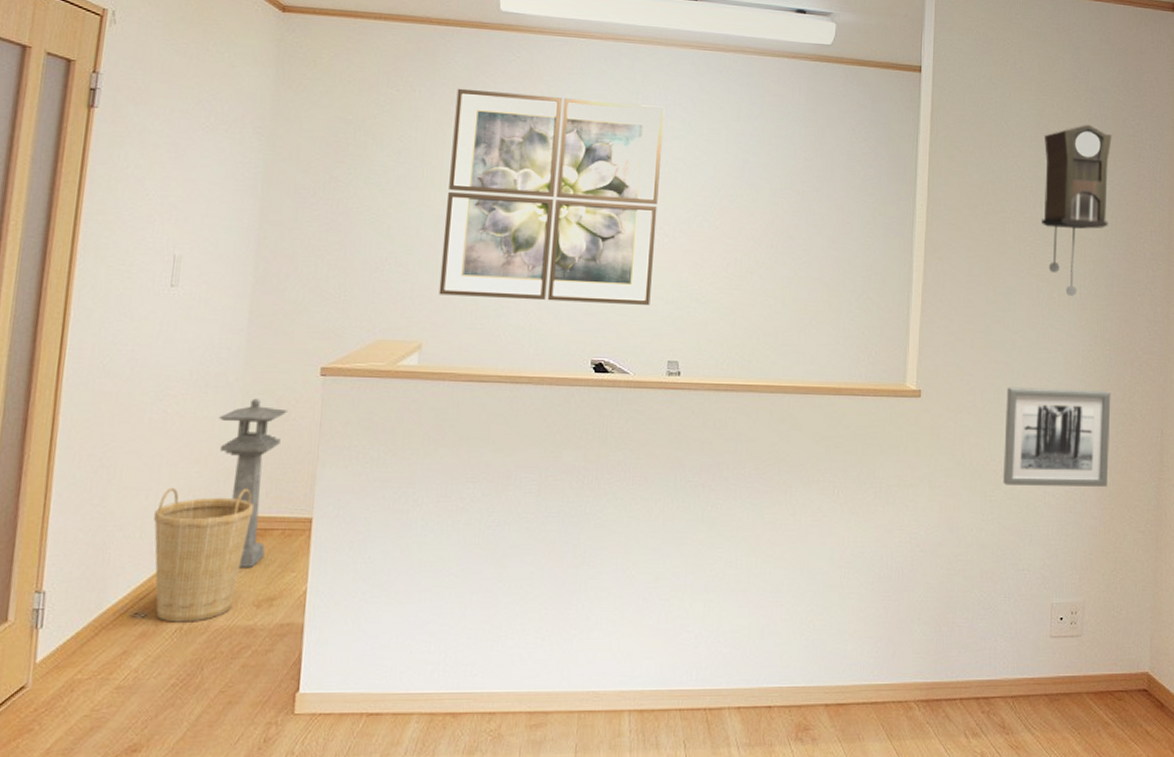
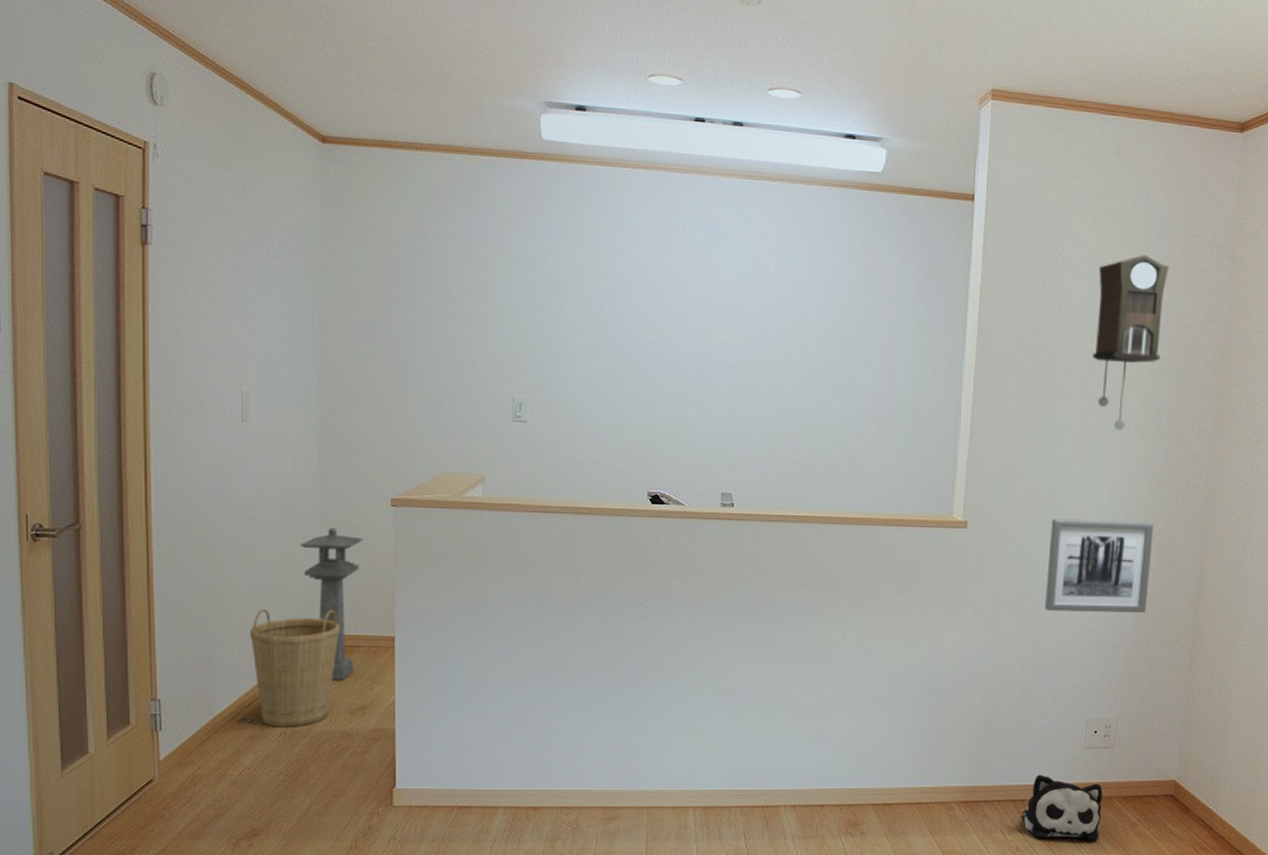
wall art: present [438,88,665,305] -> none [498,221,712,439]
plush toy: none [987,668,1073,743] -> present [1022,774,1103,840]

